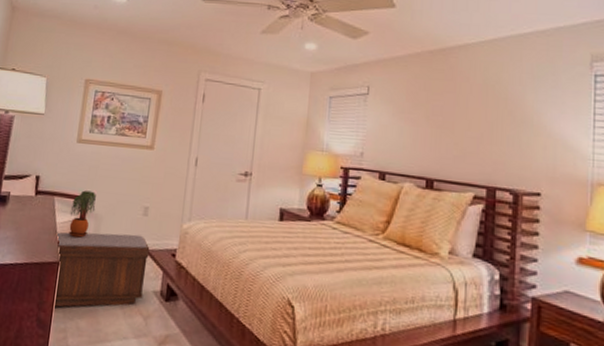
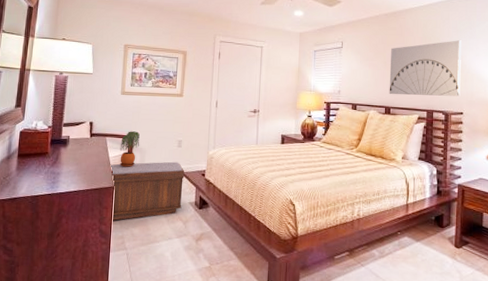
wall art: none [432,90,540,170] -> present [389,40,462,96]

